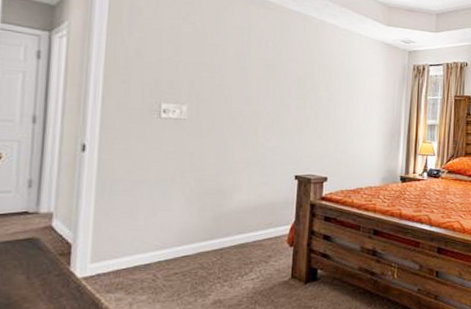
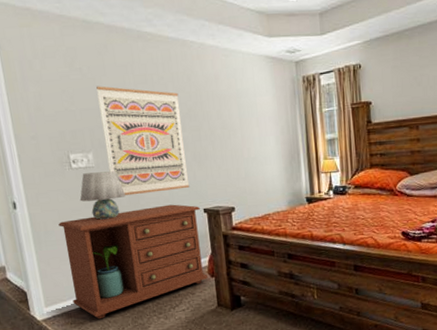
dresser: none [126,167,291,282] -> present [58,204,209,320]
table lamp: none [161,124,214,174] -> present [79,171,126,220]
wall art: none [201,42,291,153] -> present [96,86,190,196]

